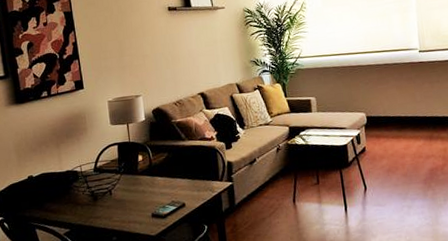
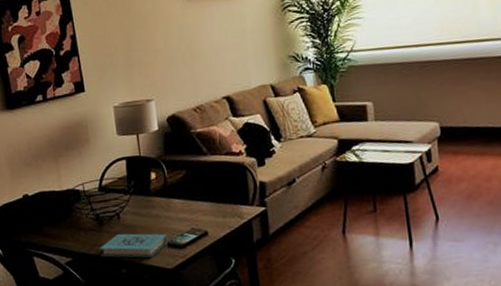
book: none [94,206,152,227] -> present [99,233,168,258]

